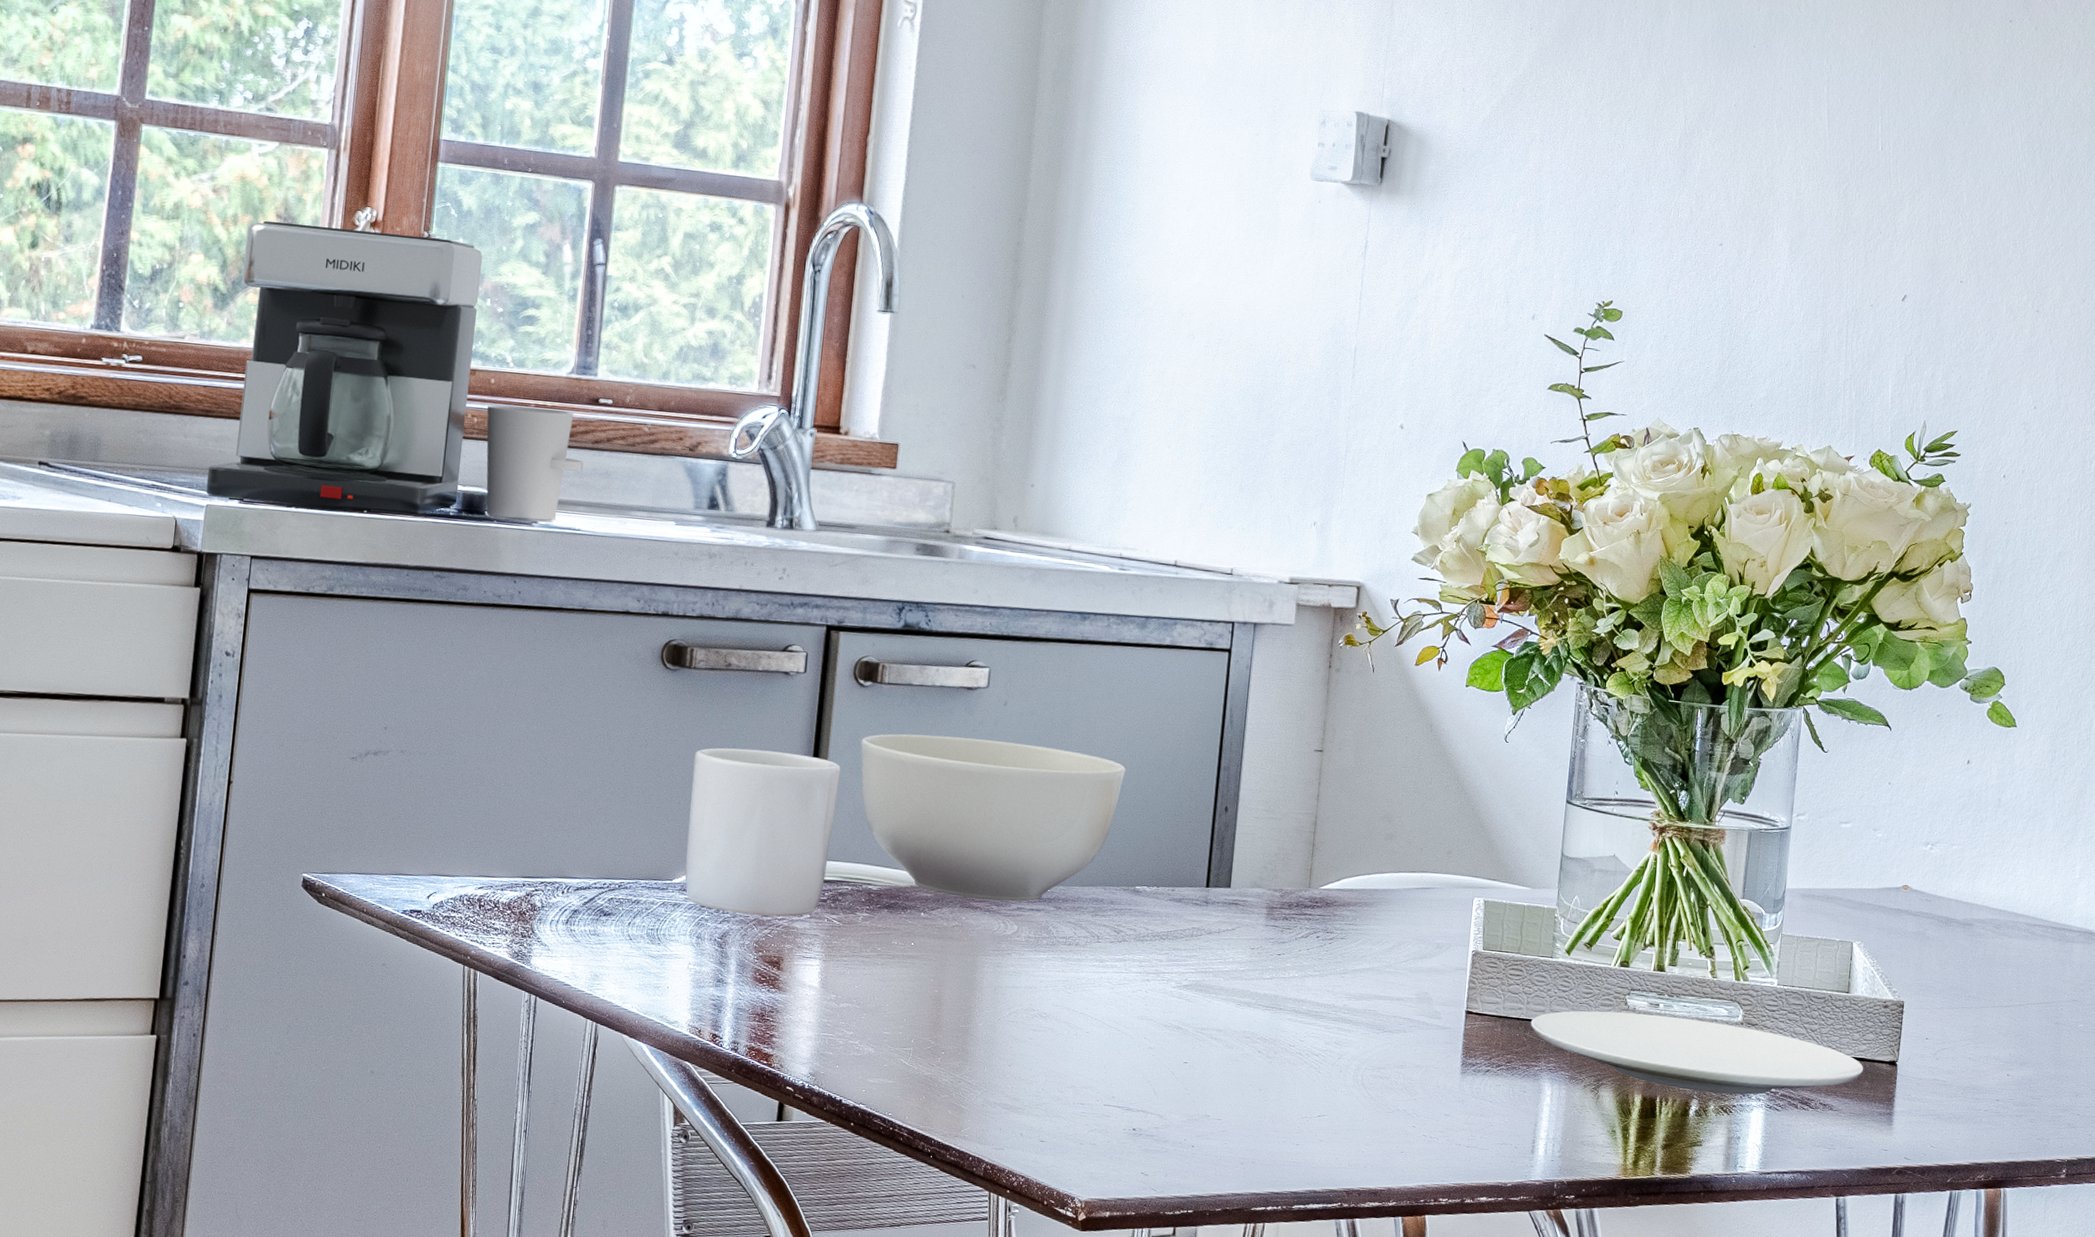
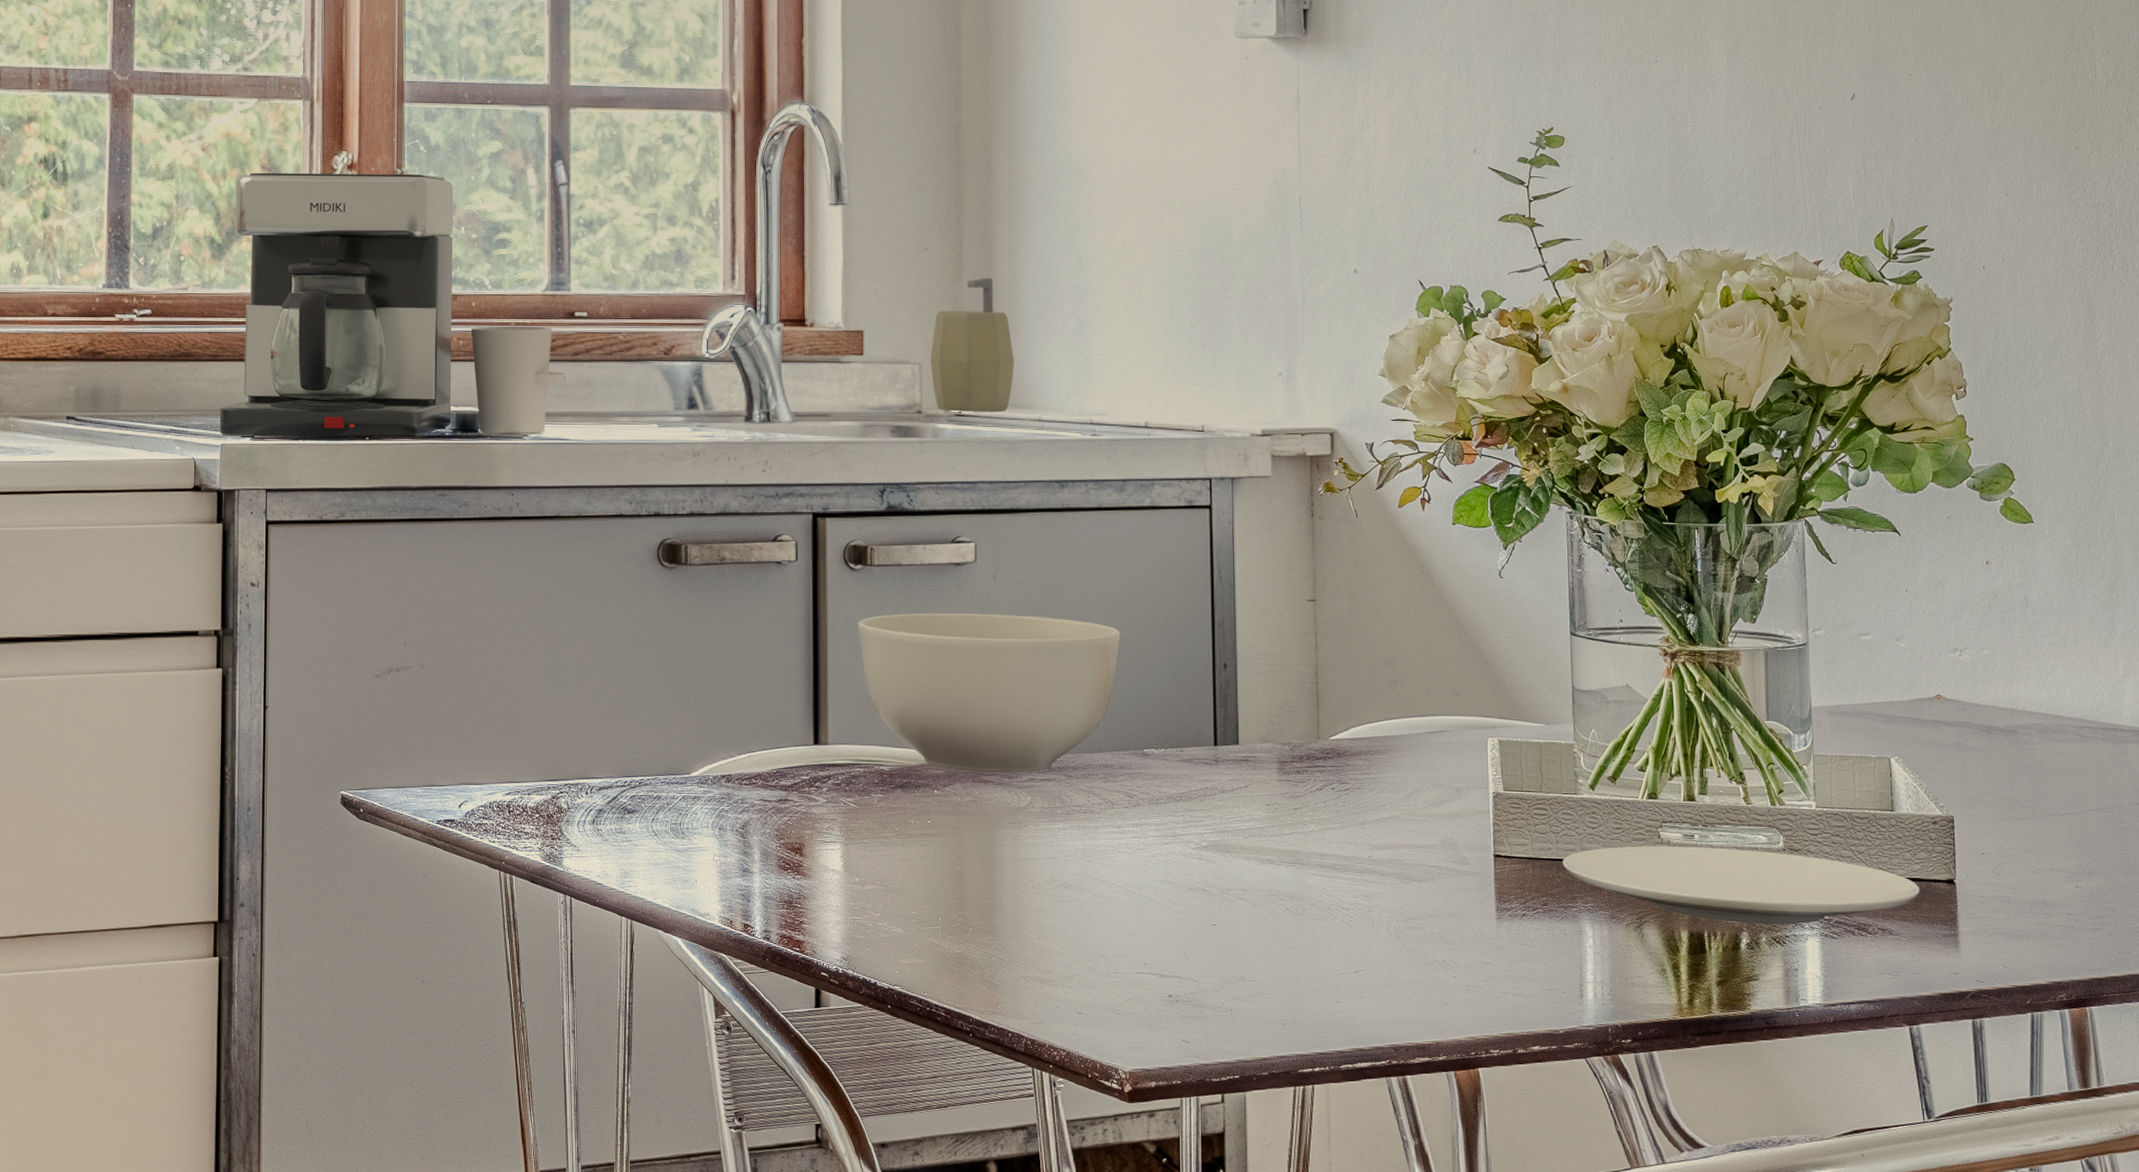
mug: present [684,747,841,917] -> none [699,639,841,804]
soap dispenser: none [963,400,1050,539] -> present [930,277,1014,412]

